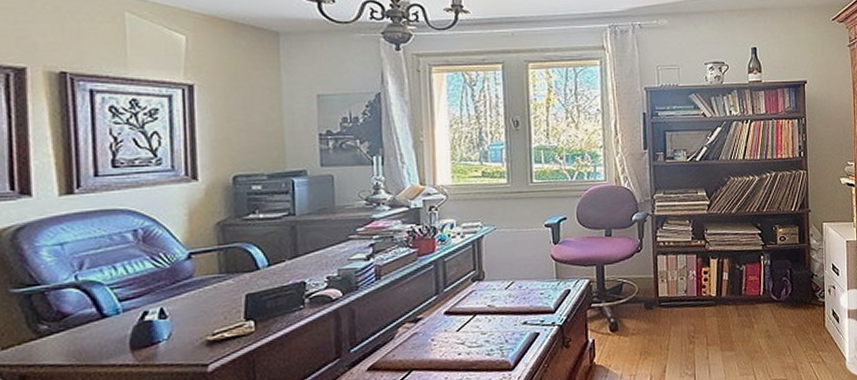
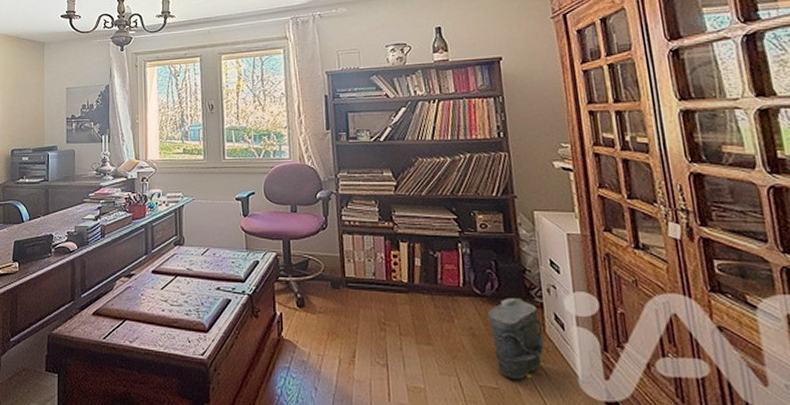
bag: none [781,300,823,370] -> present [487,298,544,381]

